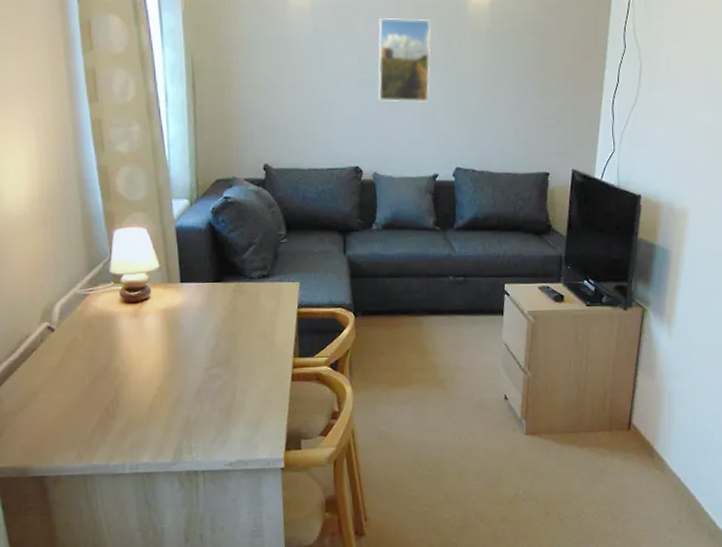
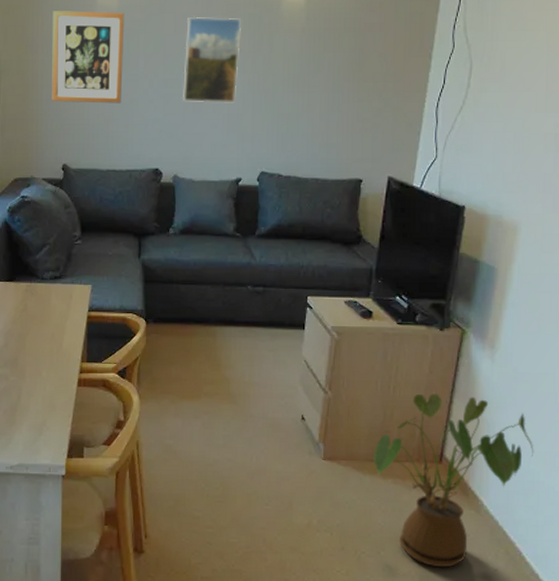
wall art: none [244,11,319,104] -> present [52,11,125,104]
house plant: none [569,367,708,524] -> present [371,393,534,568]

